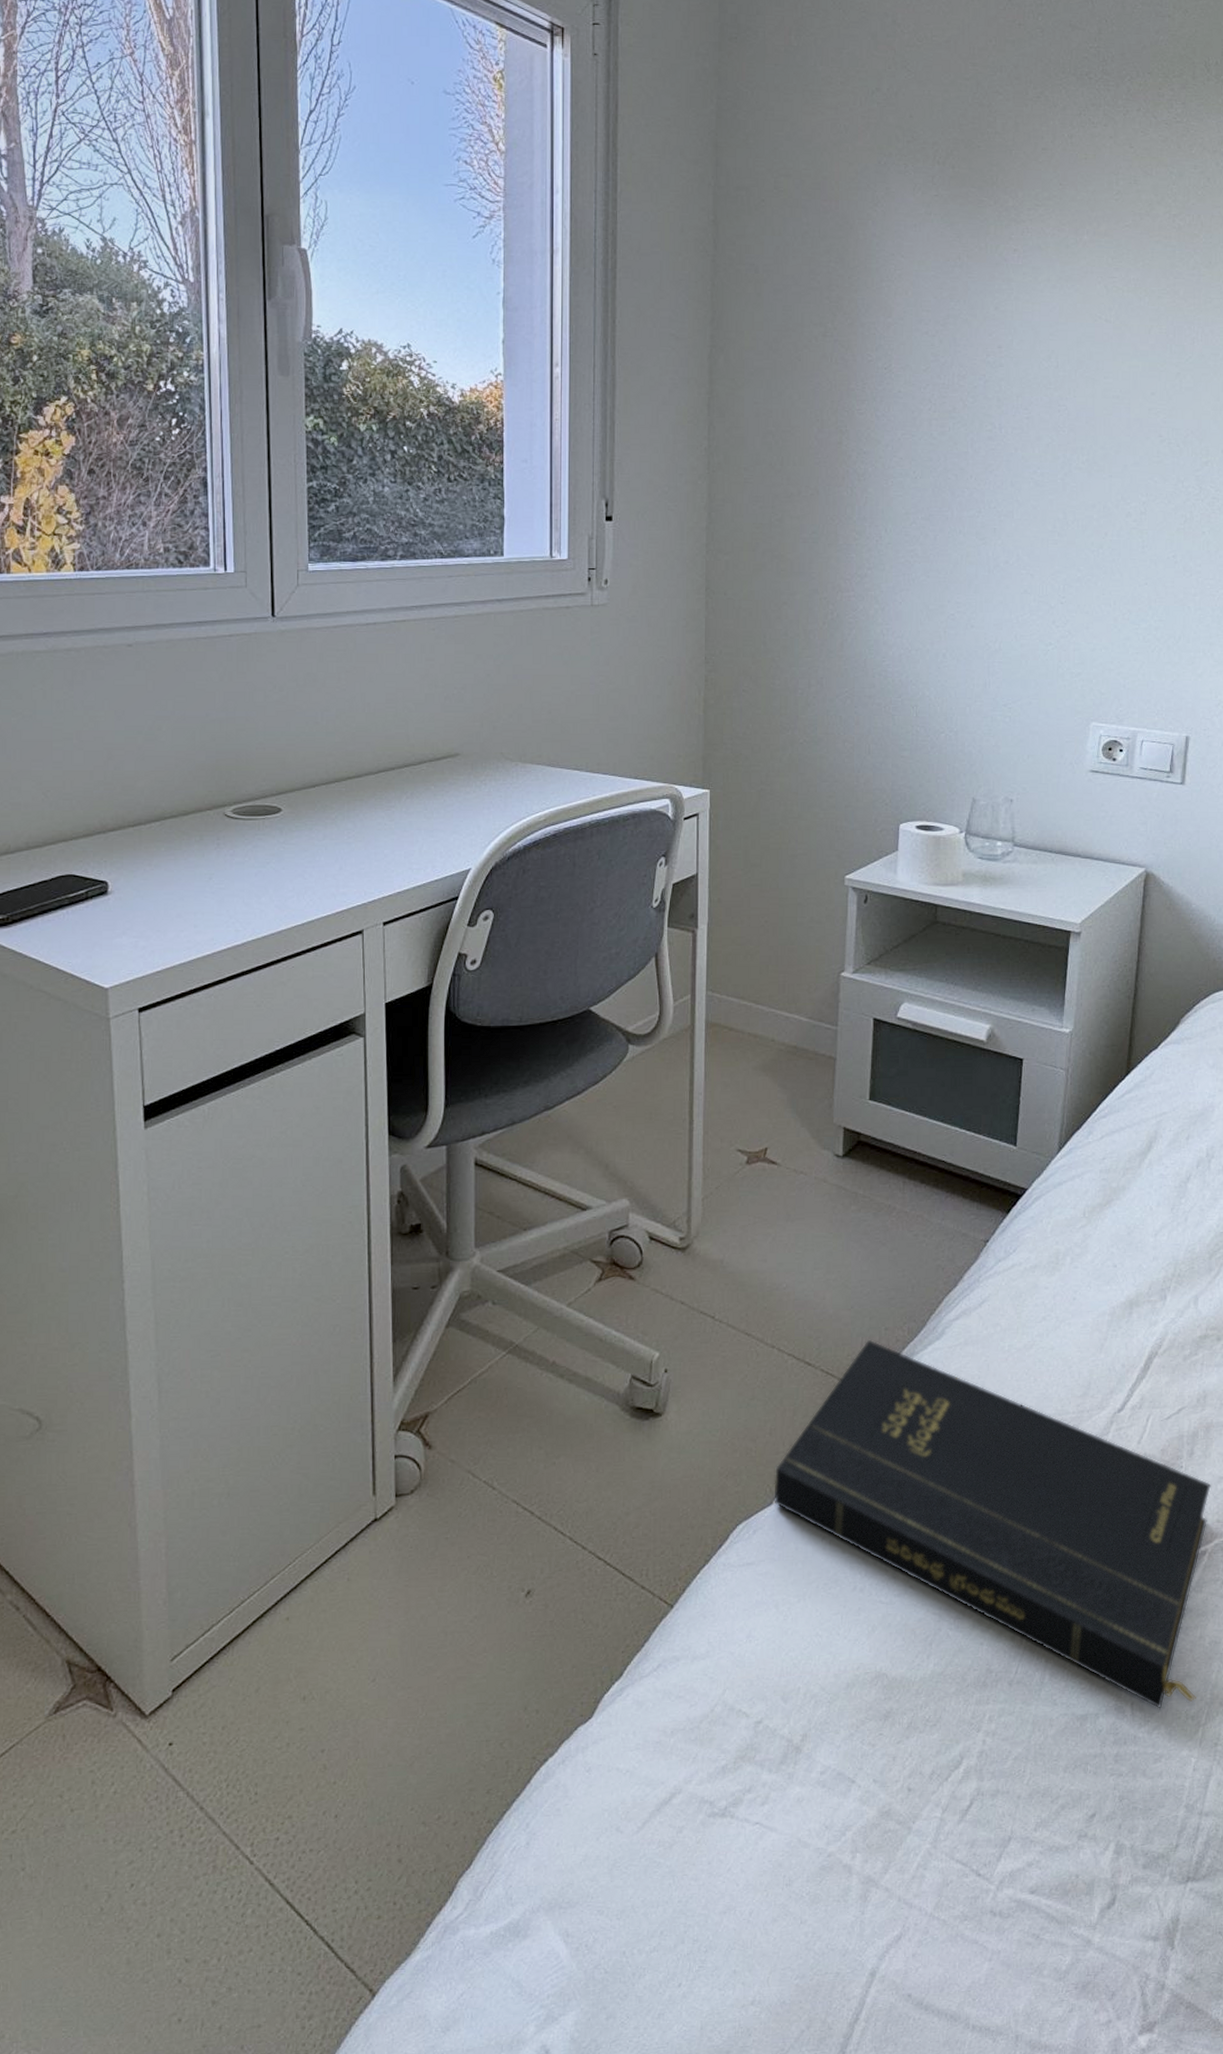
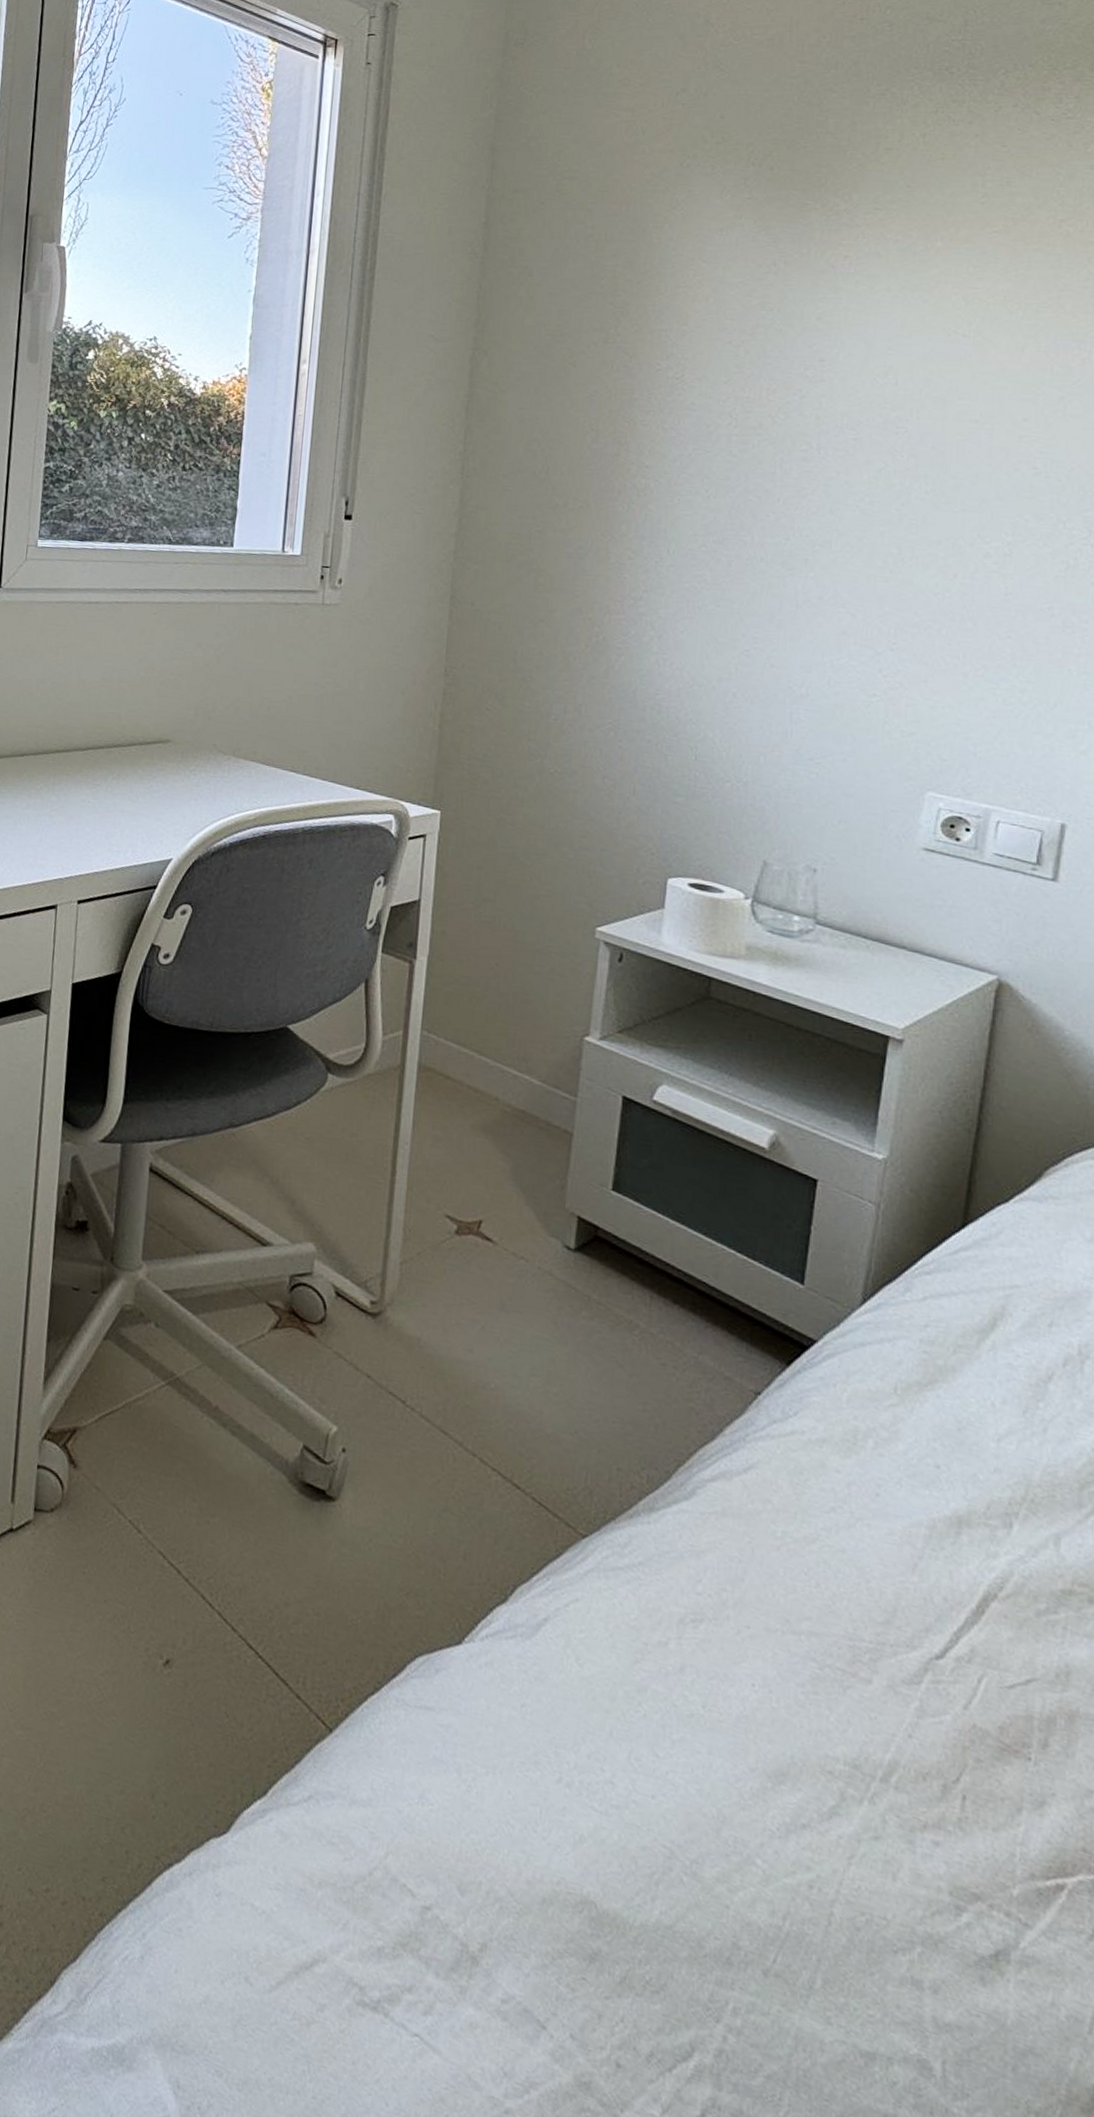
book: present [774,1339,1212,1709] -> none [464,1477,1076,2091]

